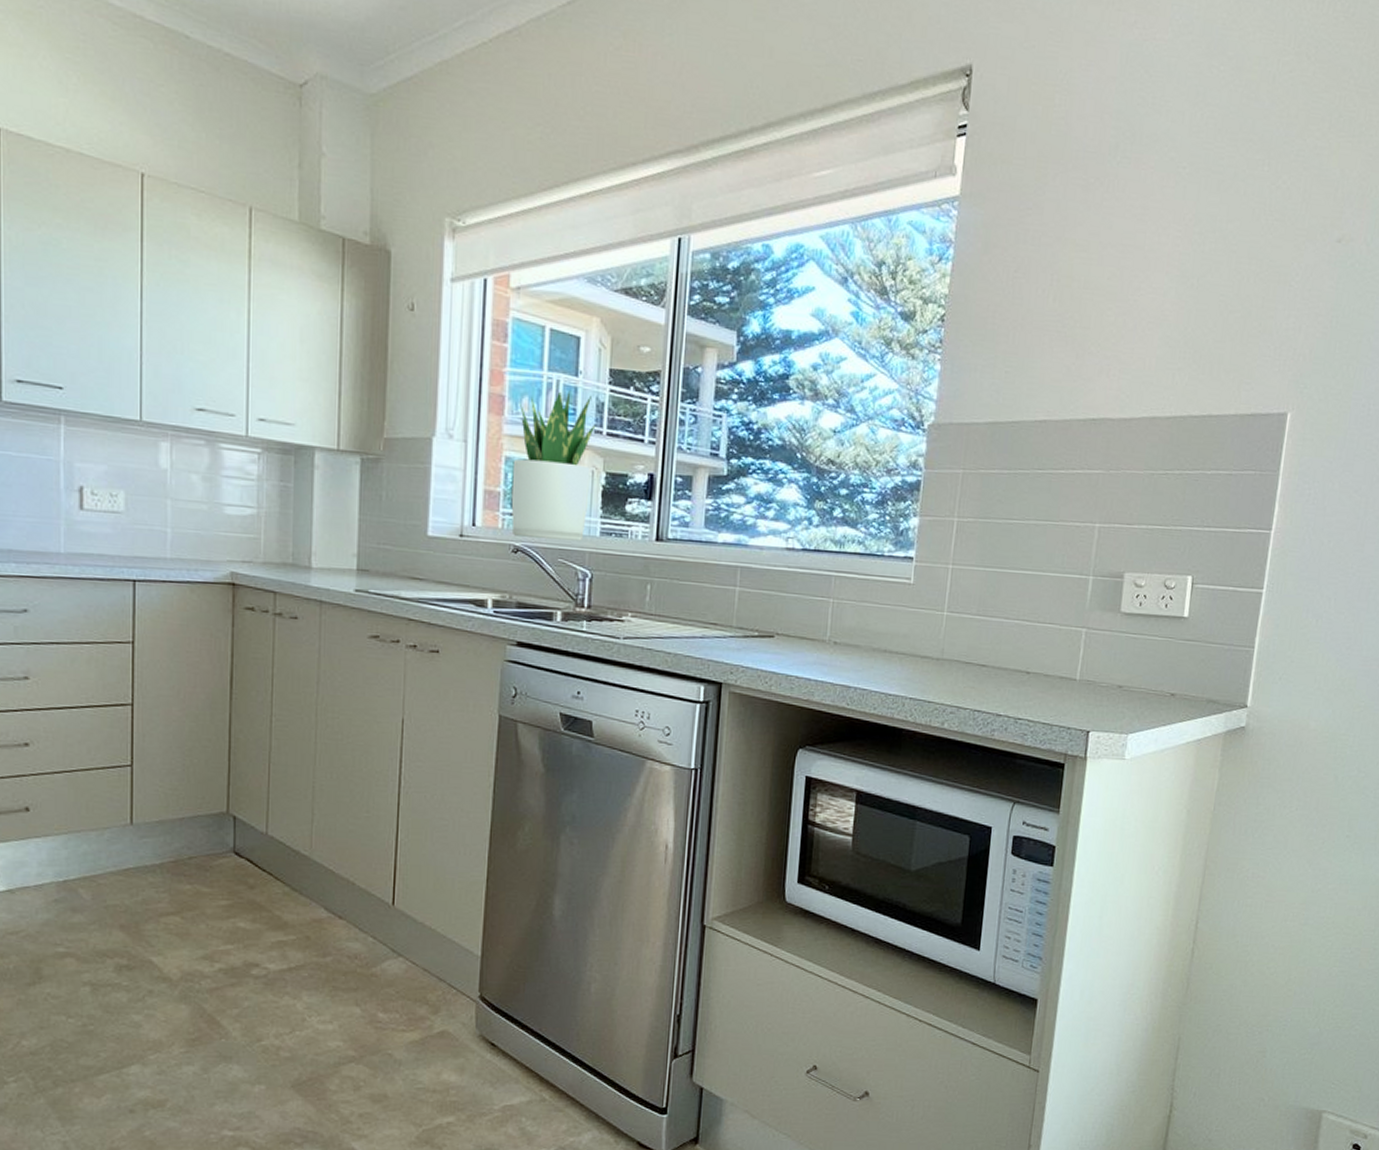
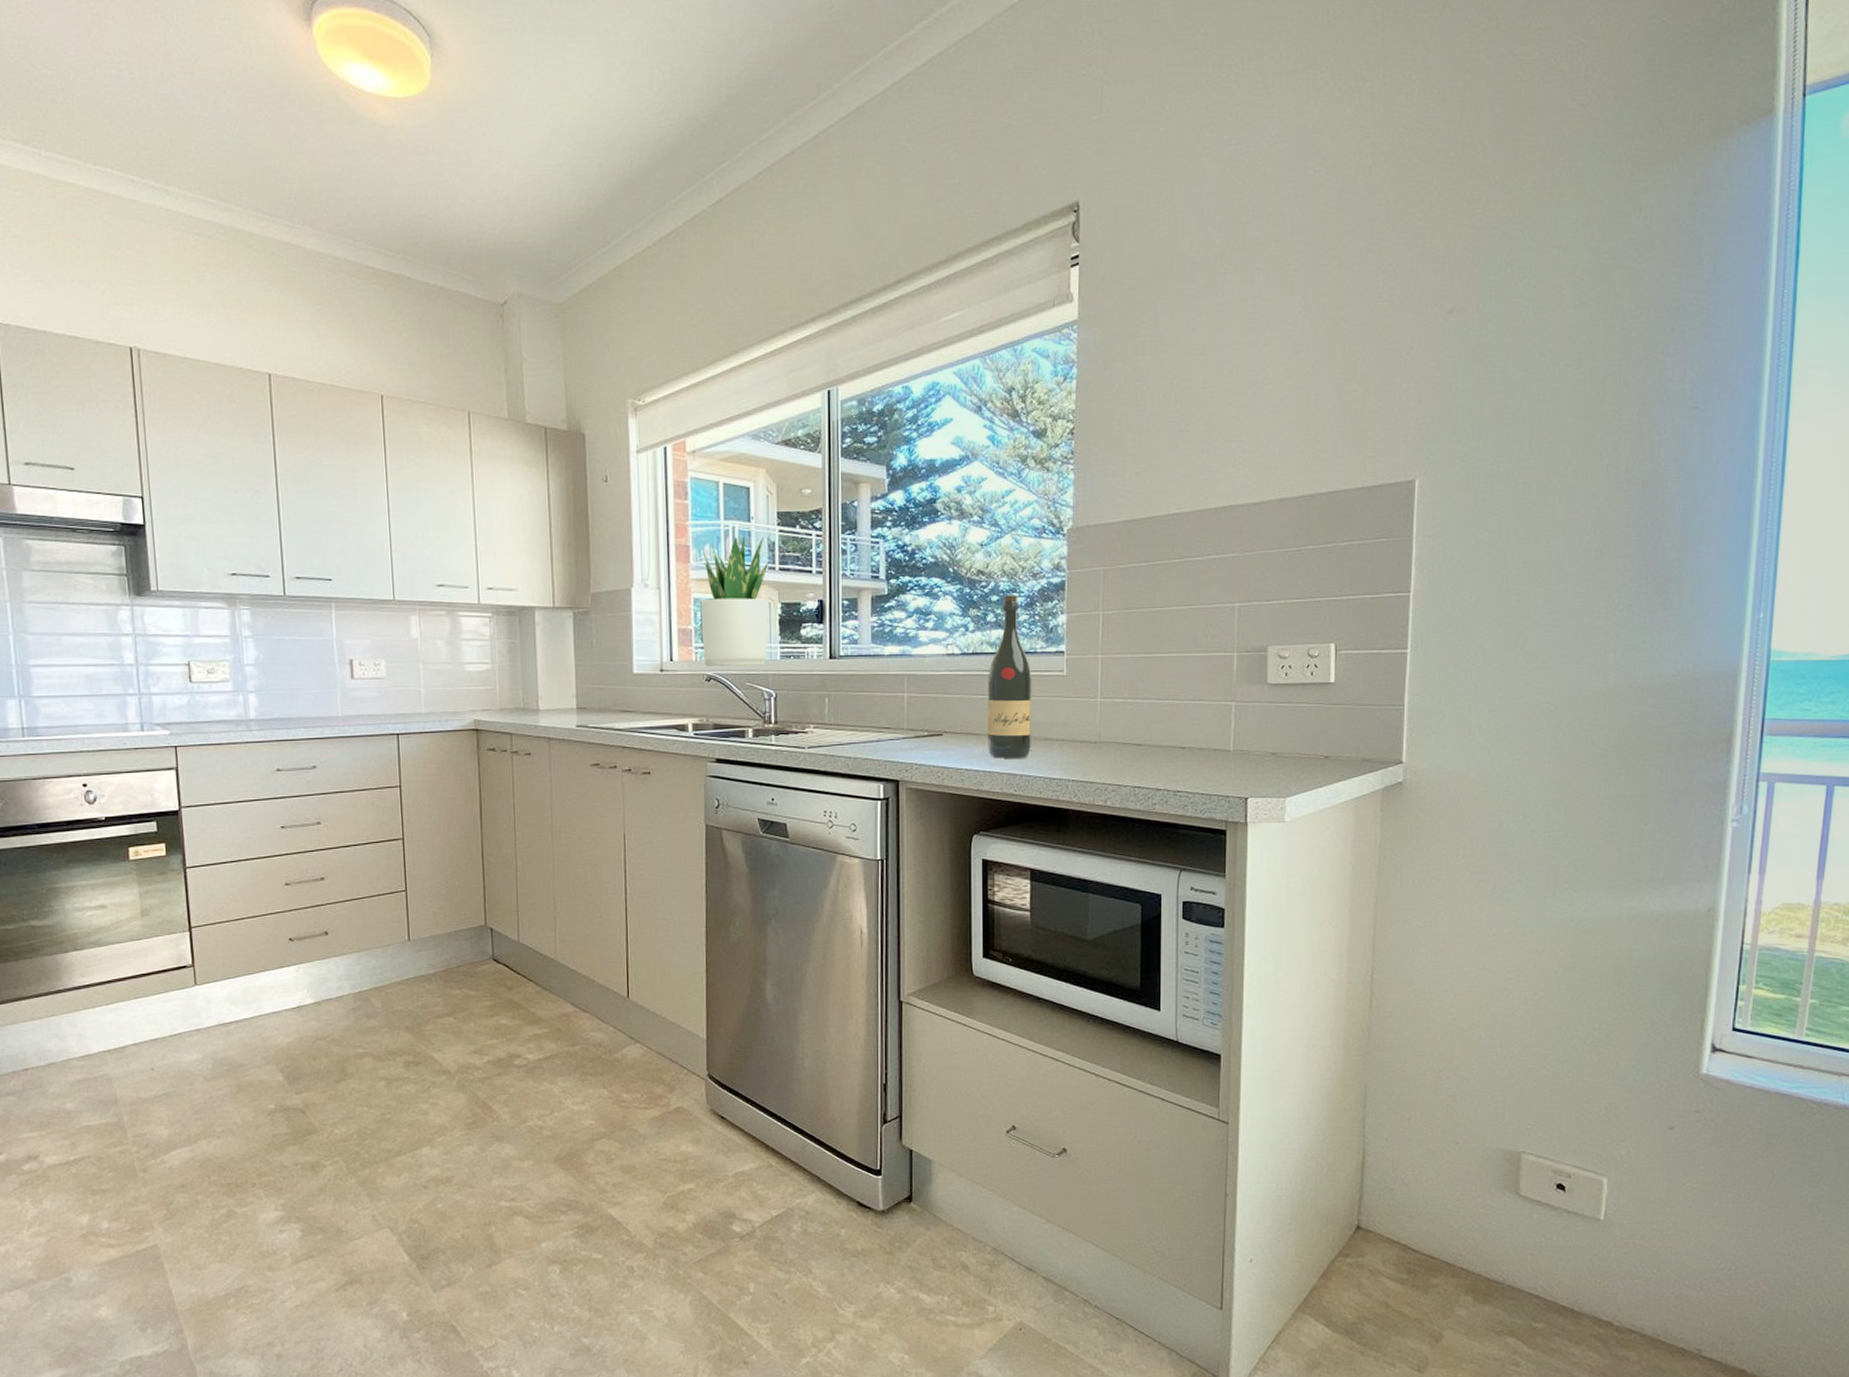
wine bottle: none [822,489,877,670] -> present [987,595,1032,758]

